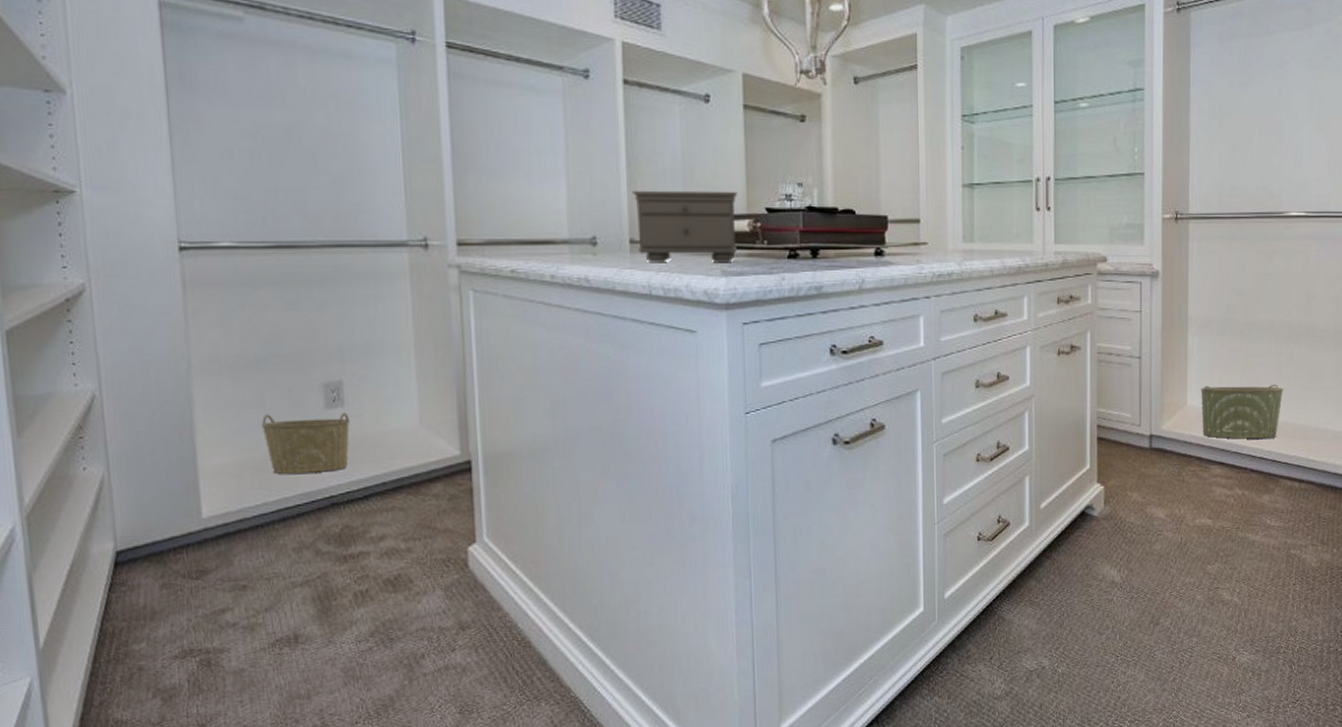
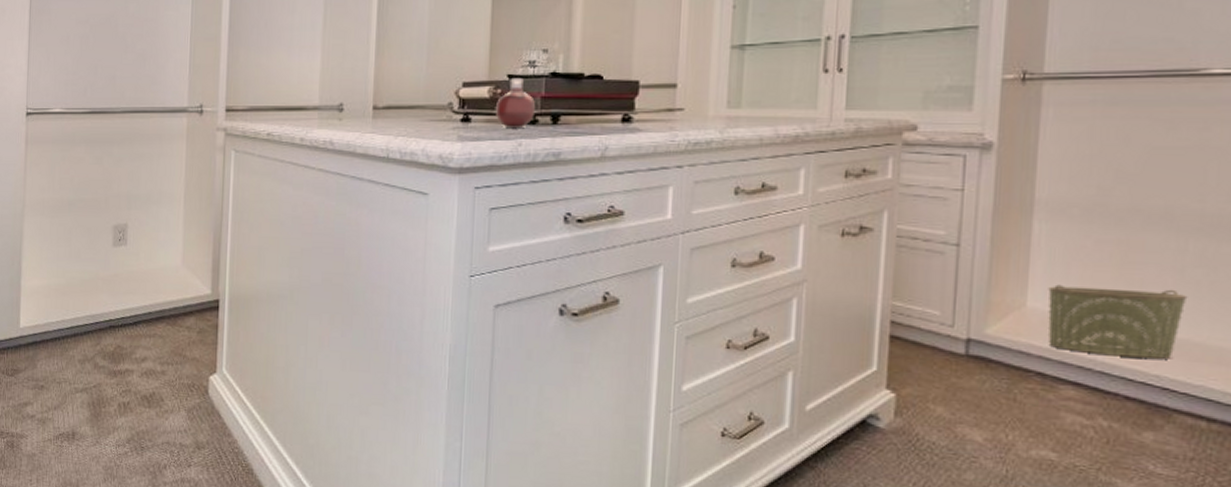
basket: present [261,412,350,475] -> none [66,248,130,300]
jewelry box: present [631,190,738,262] -> none [378,59,481,127]
potion bottle: none [757,211,796,263] -> present [496,77,536,129]

